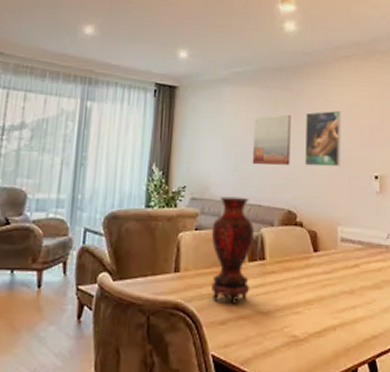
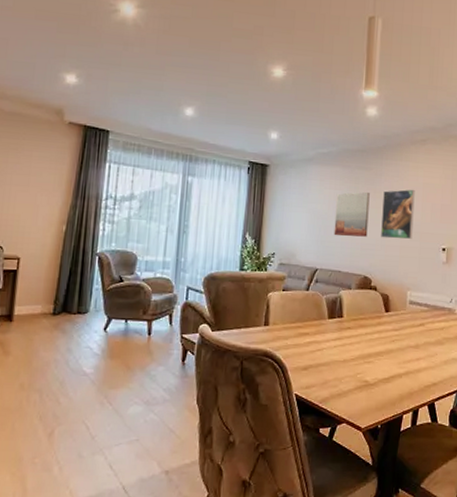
vase: present [211,196,254,305] -> none [296,262,334,354]

